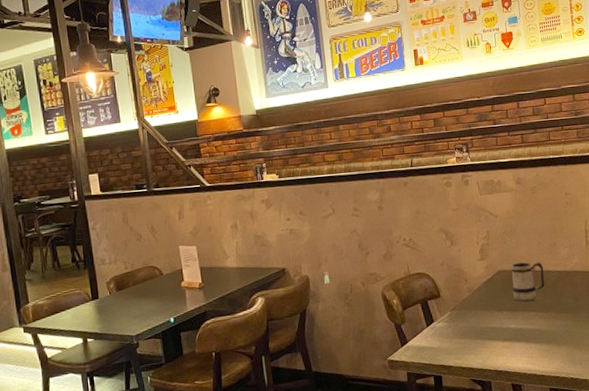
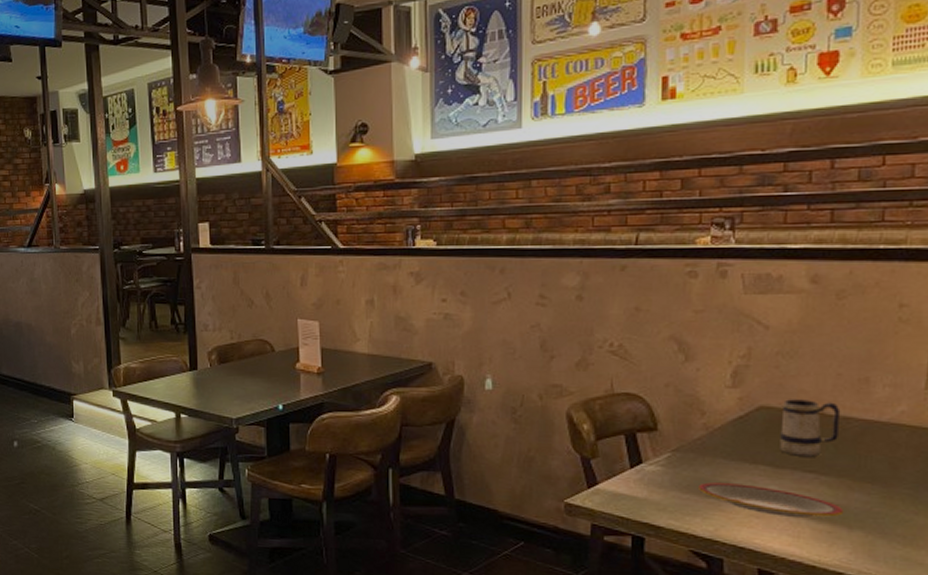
plate: none [470,326,555,345] -> present [699,482,844,518]

